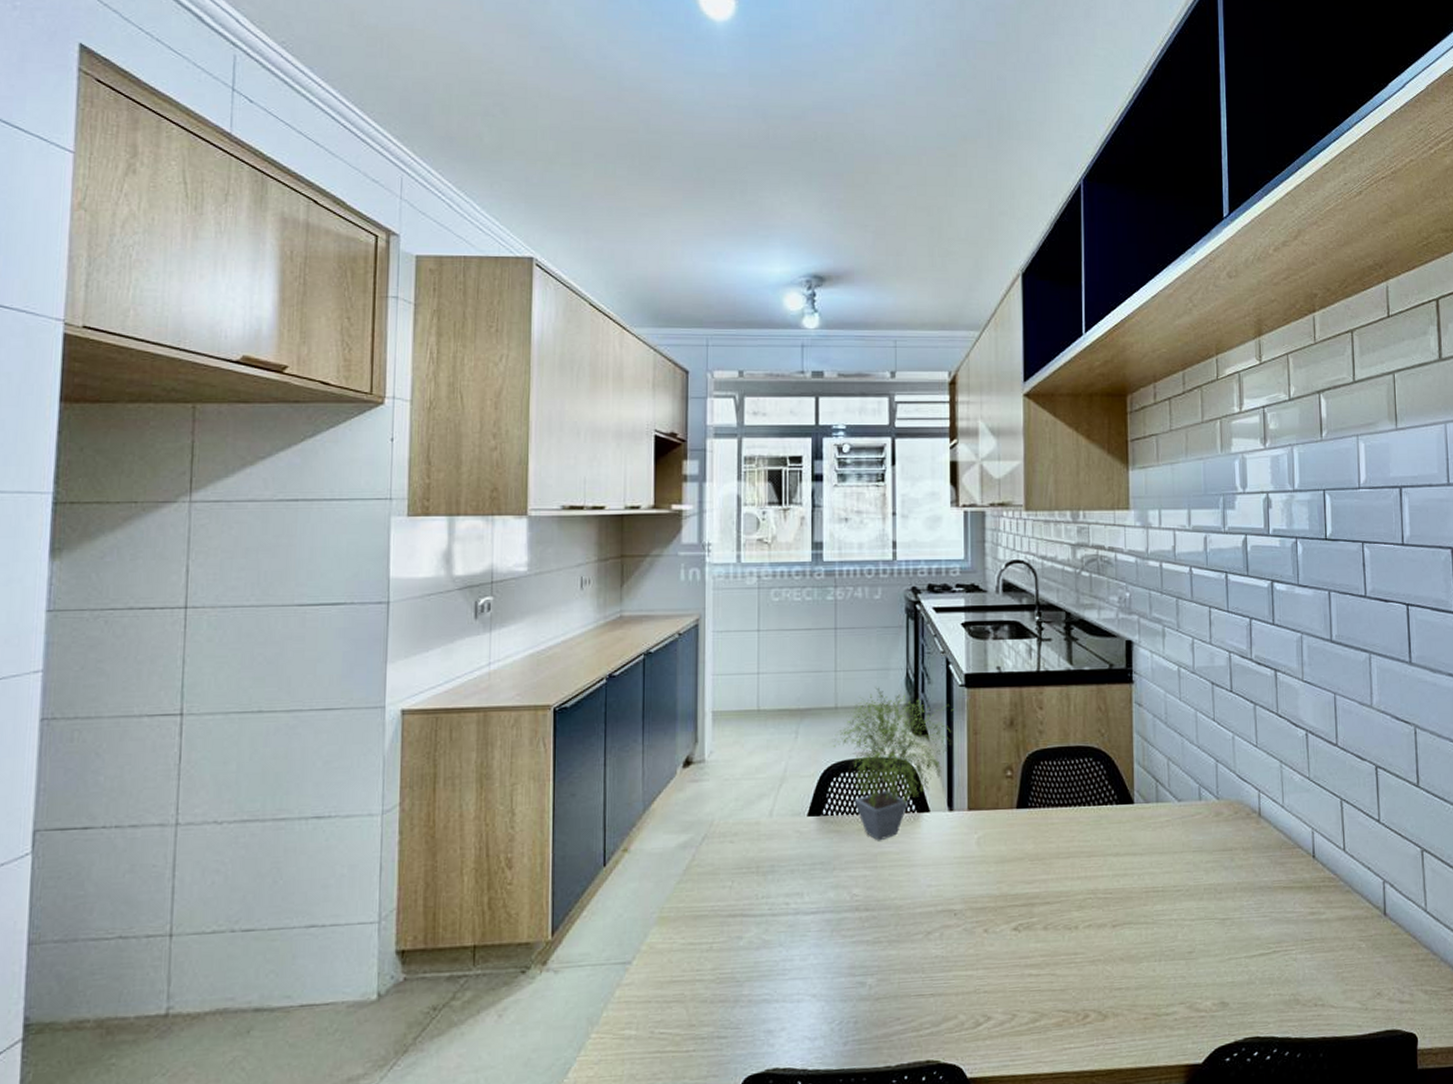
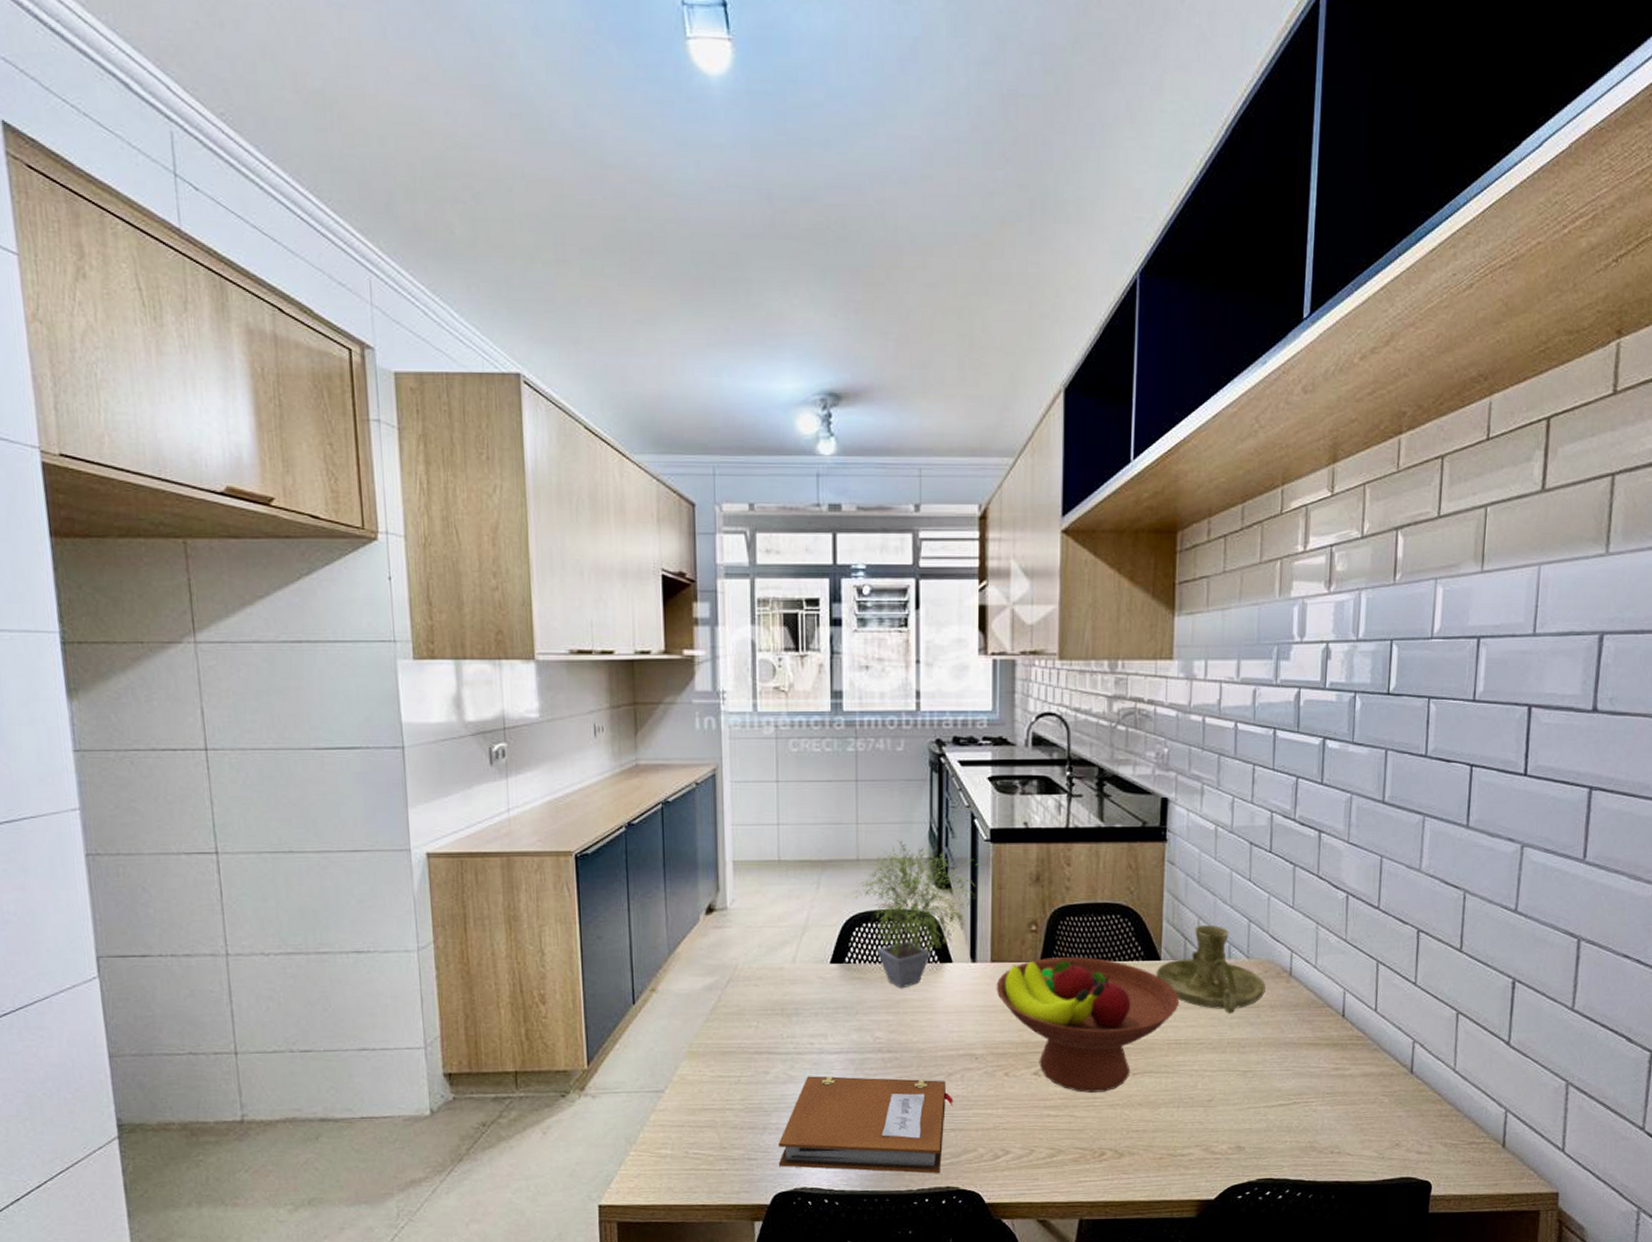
notebook: none [749,939,933,1046] -> present [778,1076,954,1173]
fruit bowl: none [973,802,1155,948] -> present [996,957,1180,1093]
candle holder: none [1130,765,1237,858] -> present [1155,924,1266,1014]

